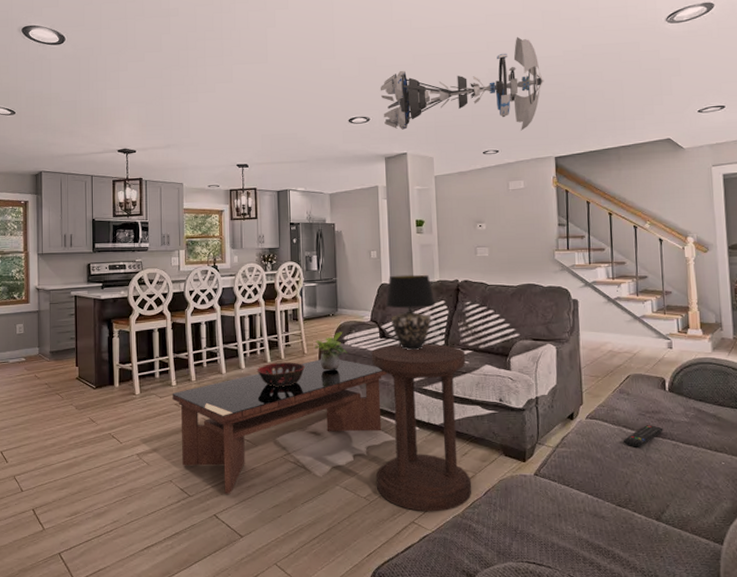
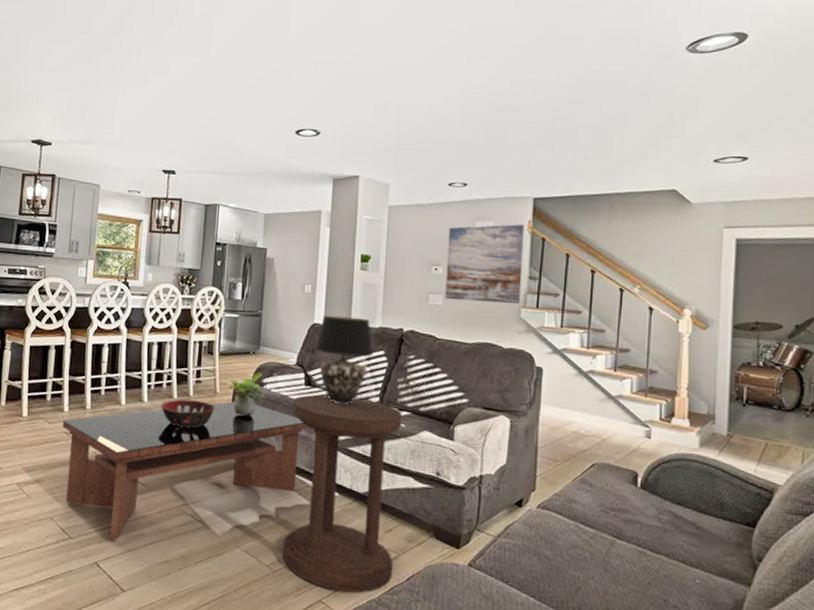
ceiling fan: present [380,36,544,131] -> none [335,52,531,163]
wall art: none [487,180,554,251] -> present [445,224,525,305]
remote control: present [624,425,663,447] -> none [579,524,629,550]

